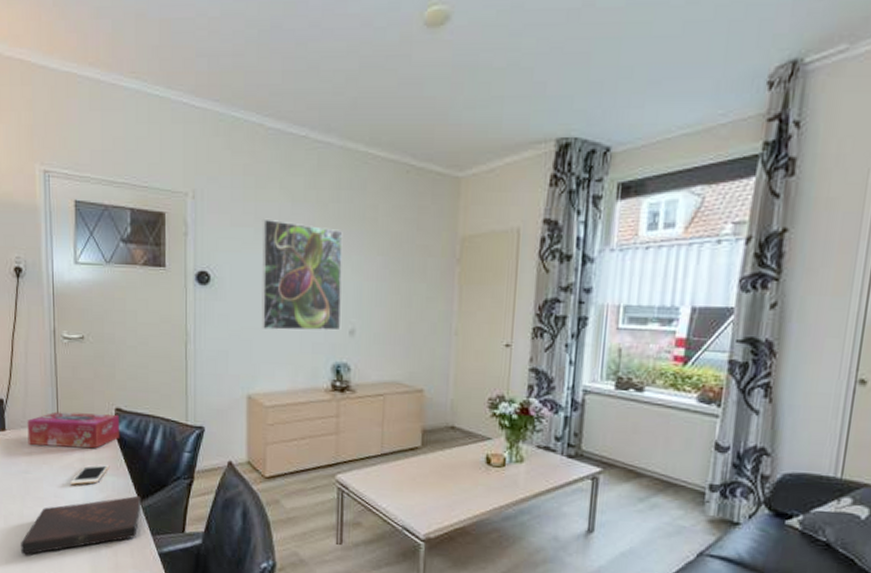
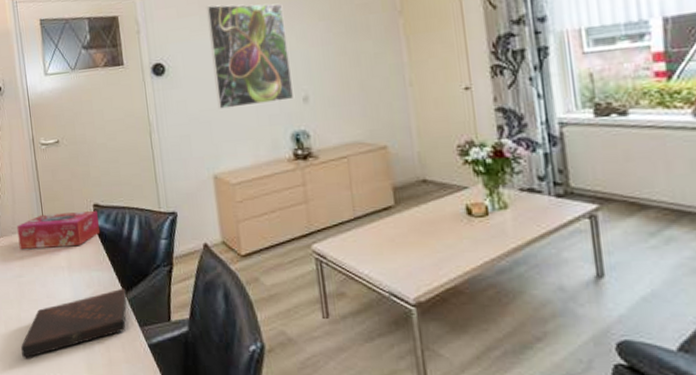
cell phone: present [70,464,110,485] -> none [60,260,94,284]

